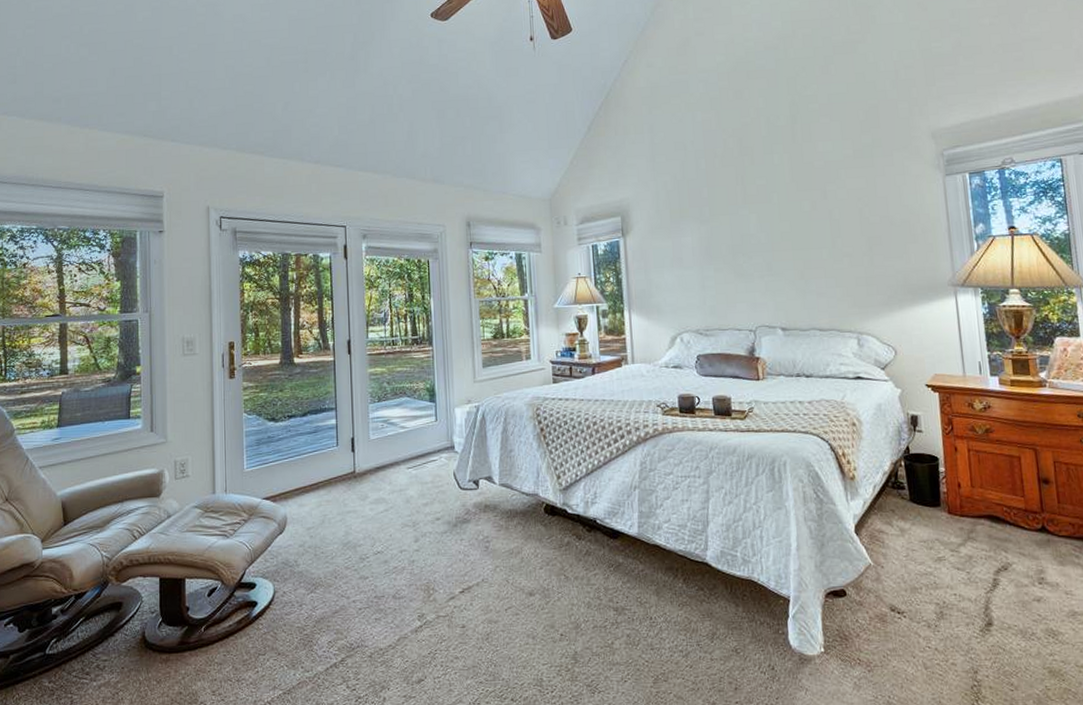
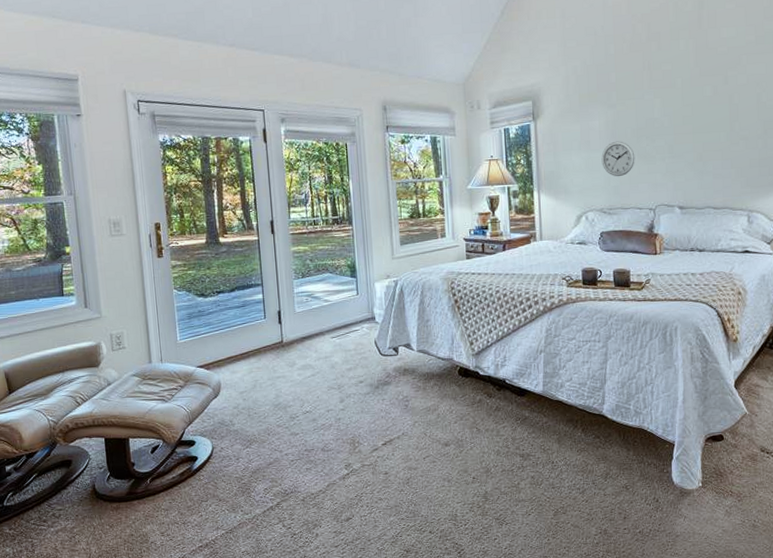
wall clock: none [695,258,732,296] -> present [601,141,635,177]

